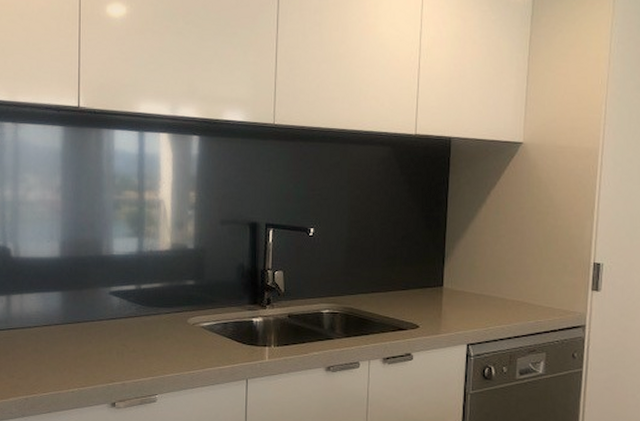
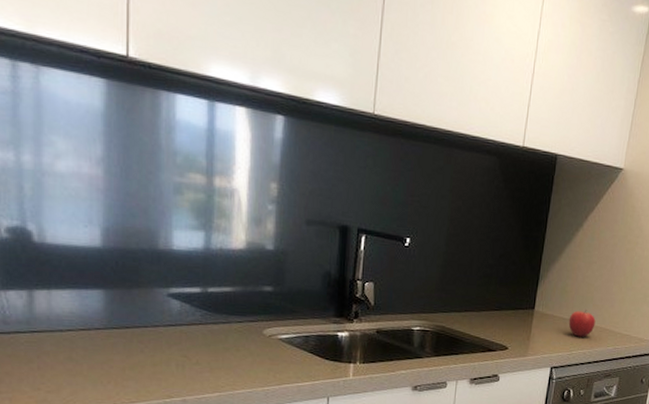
fruit: none [481,283,511,312] -> present [568,309,596,337]

